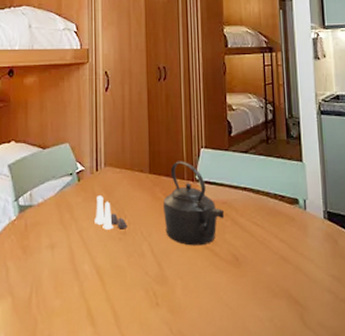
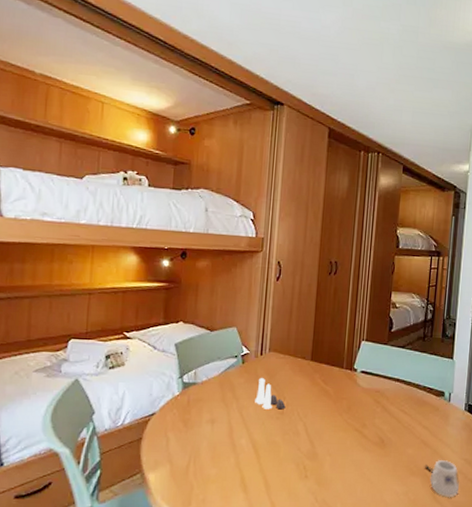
kettle: present [163,161,225,246] -> none [320,351,377,428]
mug: none [287,277,331,323] -> present [424,459,460,498]

